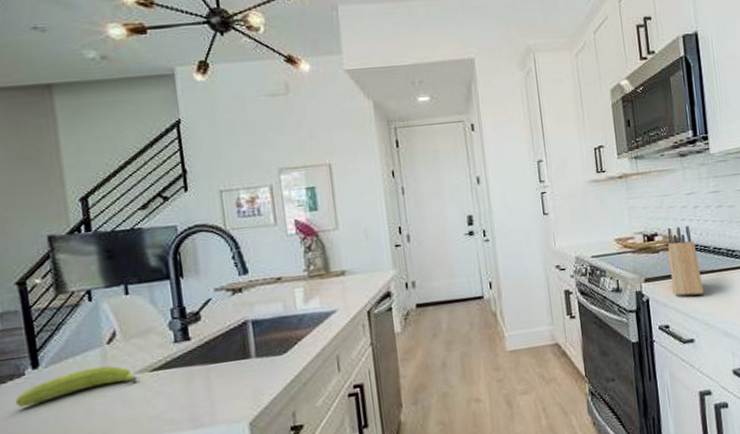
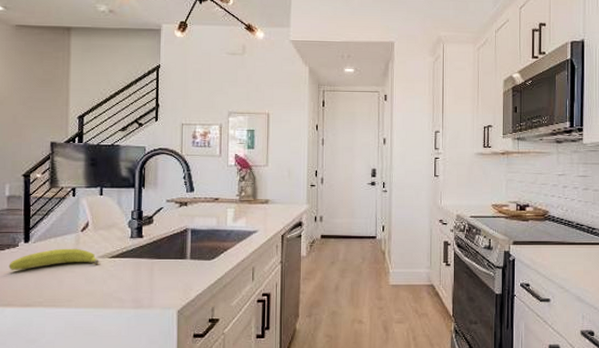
knife block: present [667,225,704,296] -> none [536,201,563,263]

